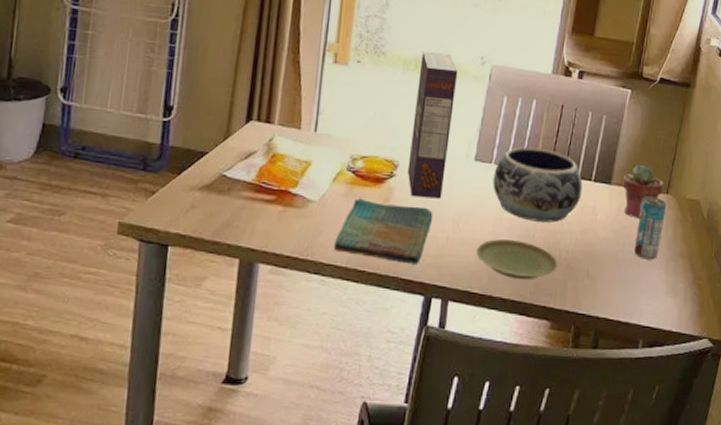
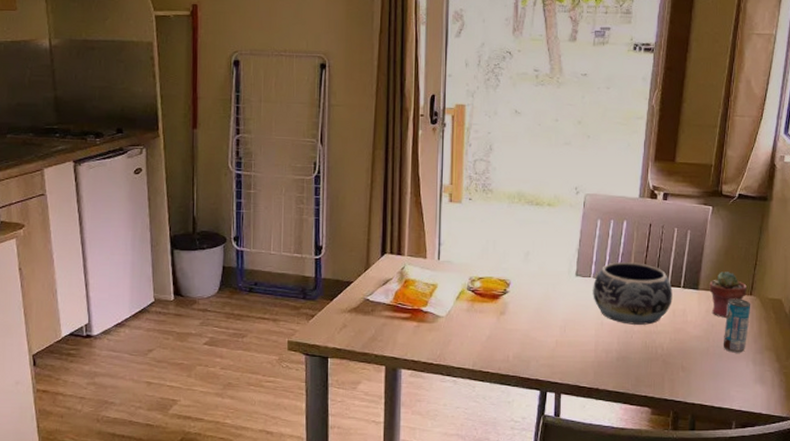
dish towel: present [333,198,433,264] -> none [461,312,543,365]
cereal box: present [407,50,458,199] -> none [518,186,556,310]
plate: present [476,239,558,280] -> none [582,341,655,375]

